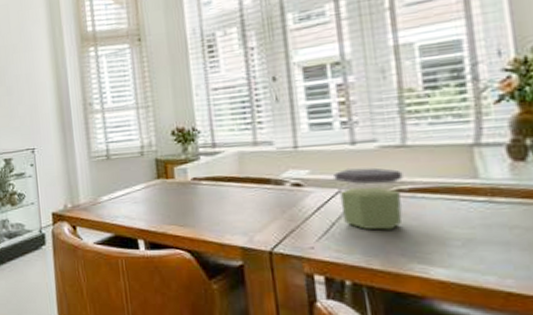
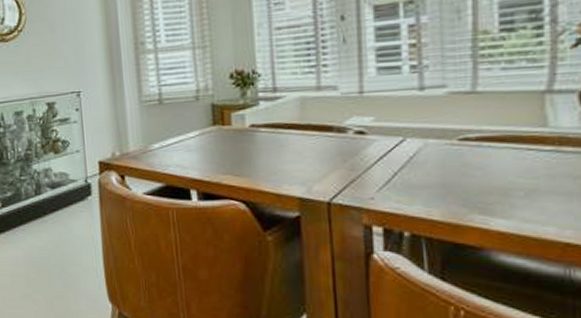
jar: present [334,167,403,230] -> none [399,115,471,180]

